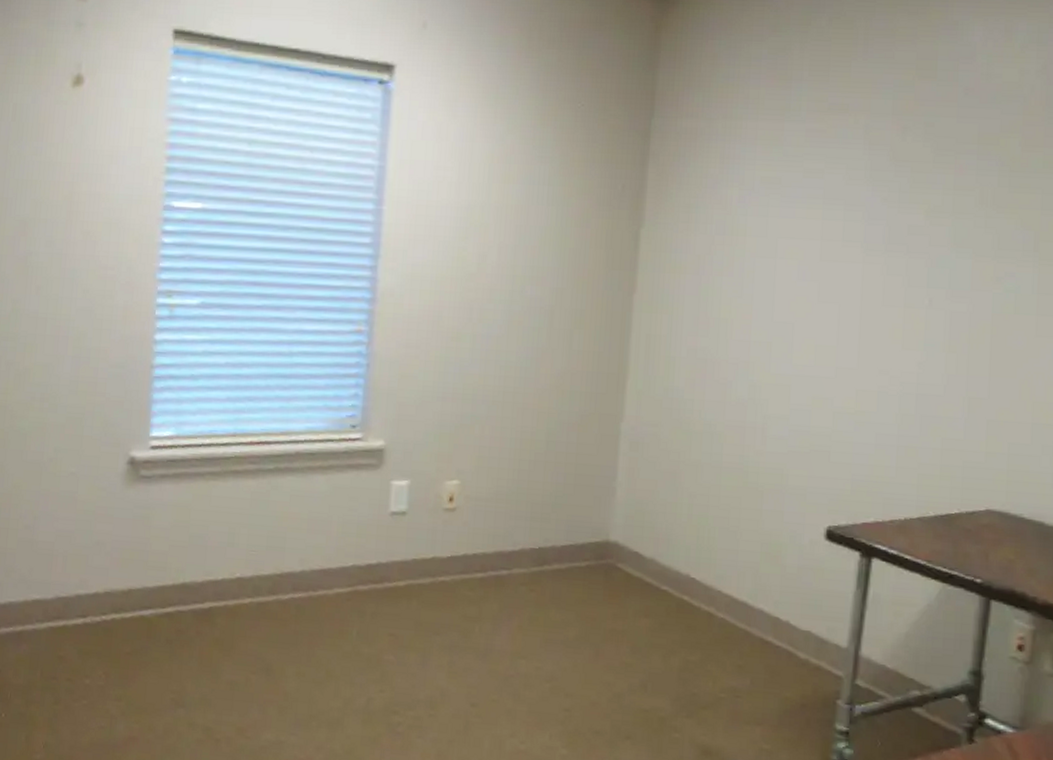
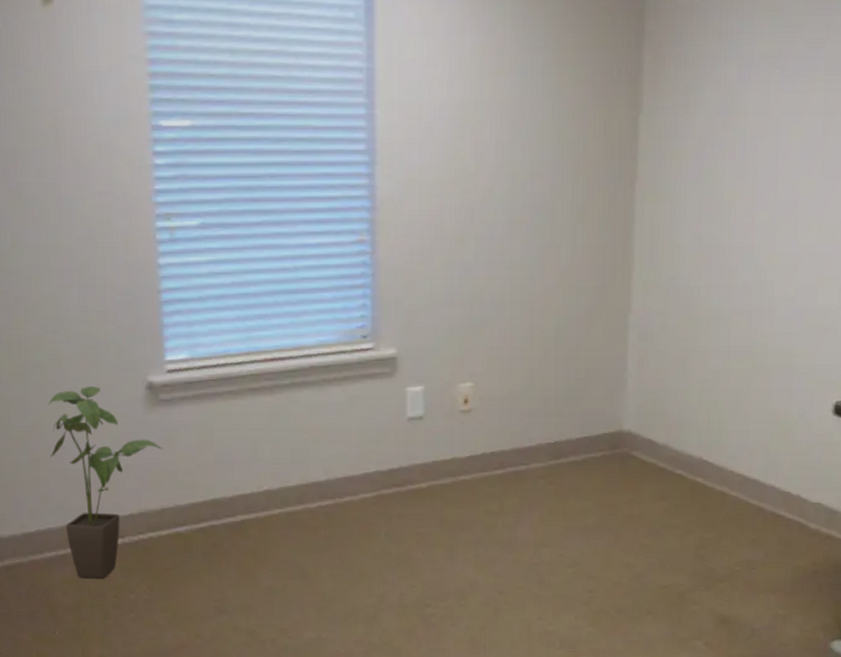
house plant: none [20,456,137,660] -> present [48,385,163,579]

